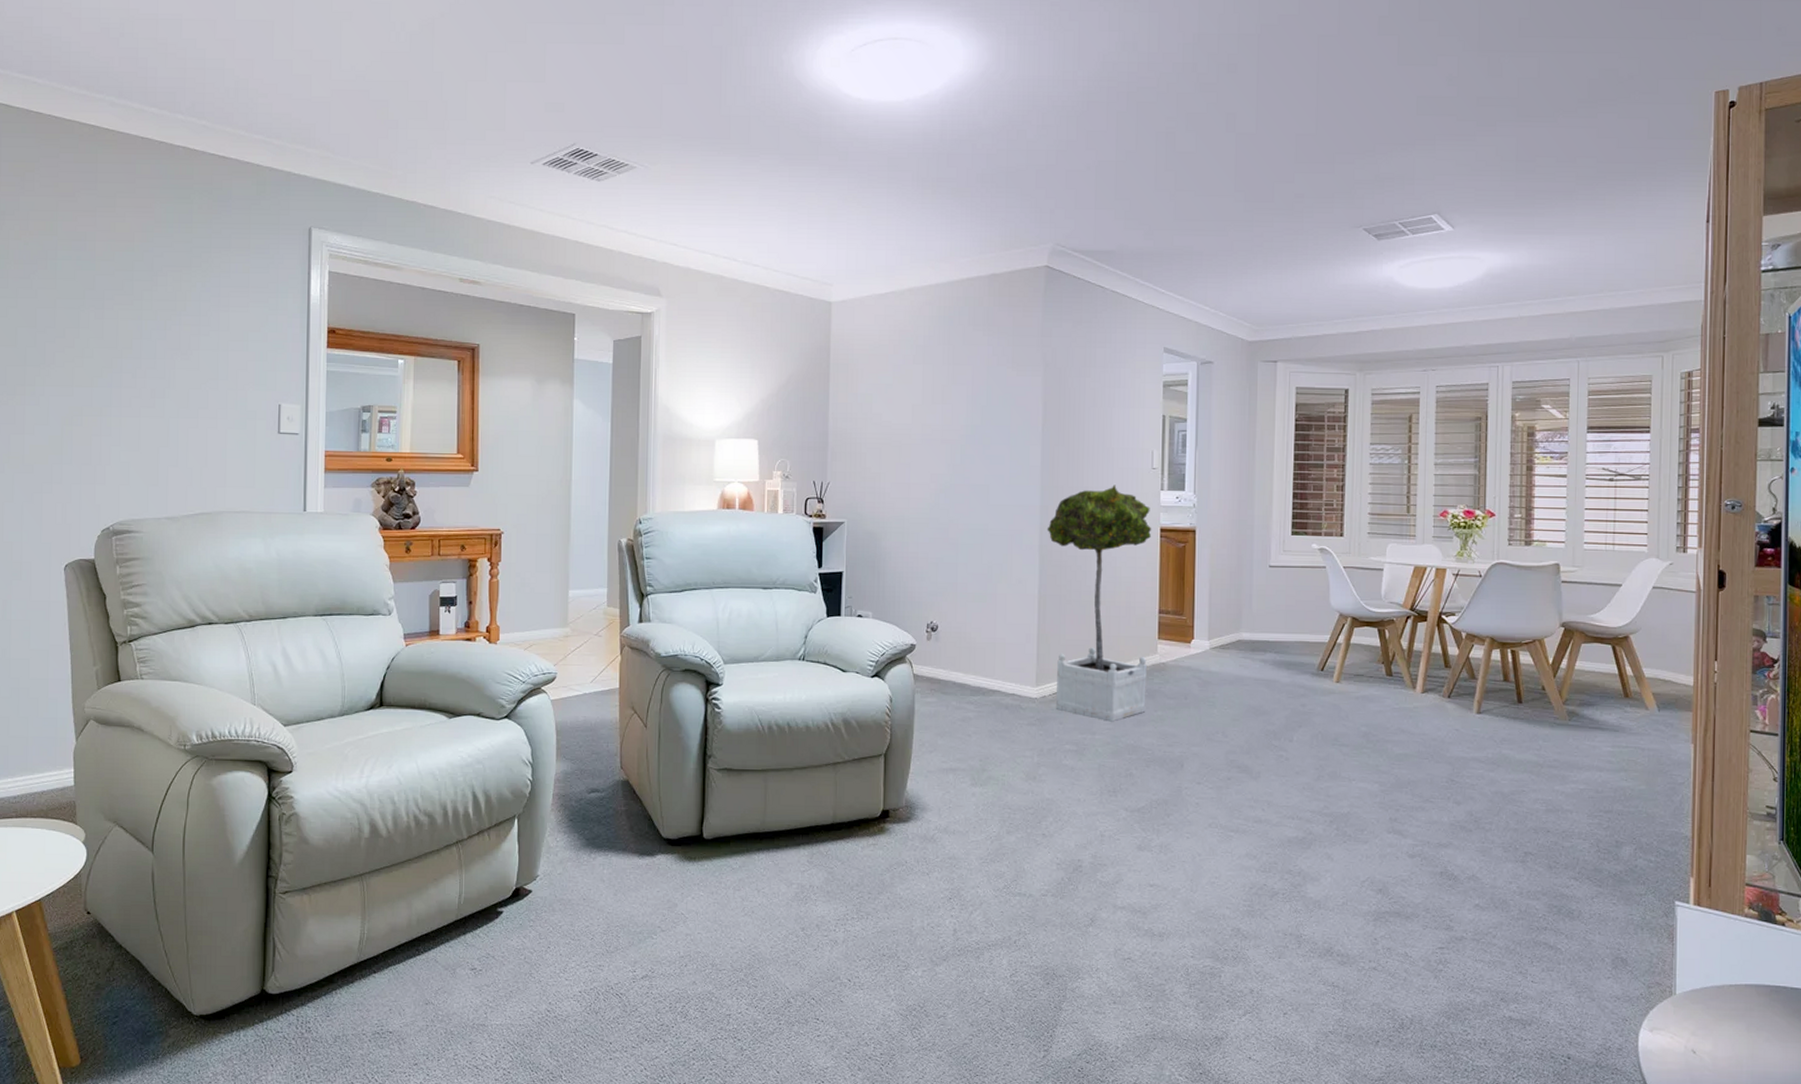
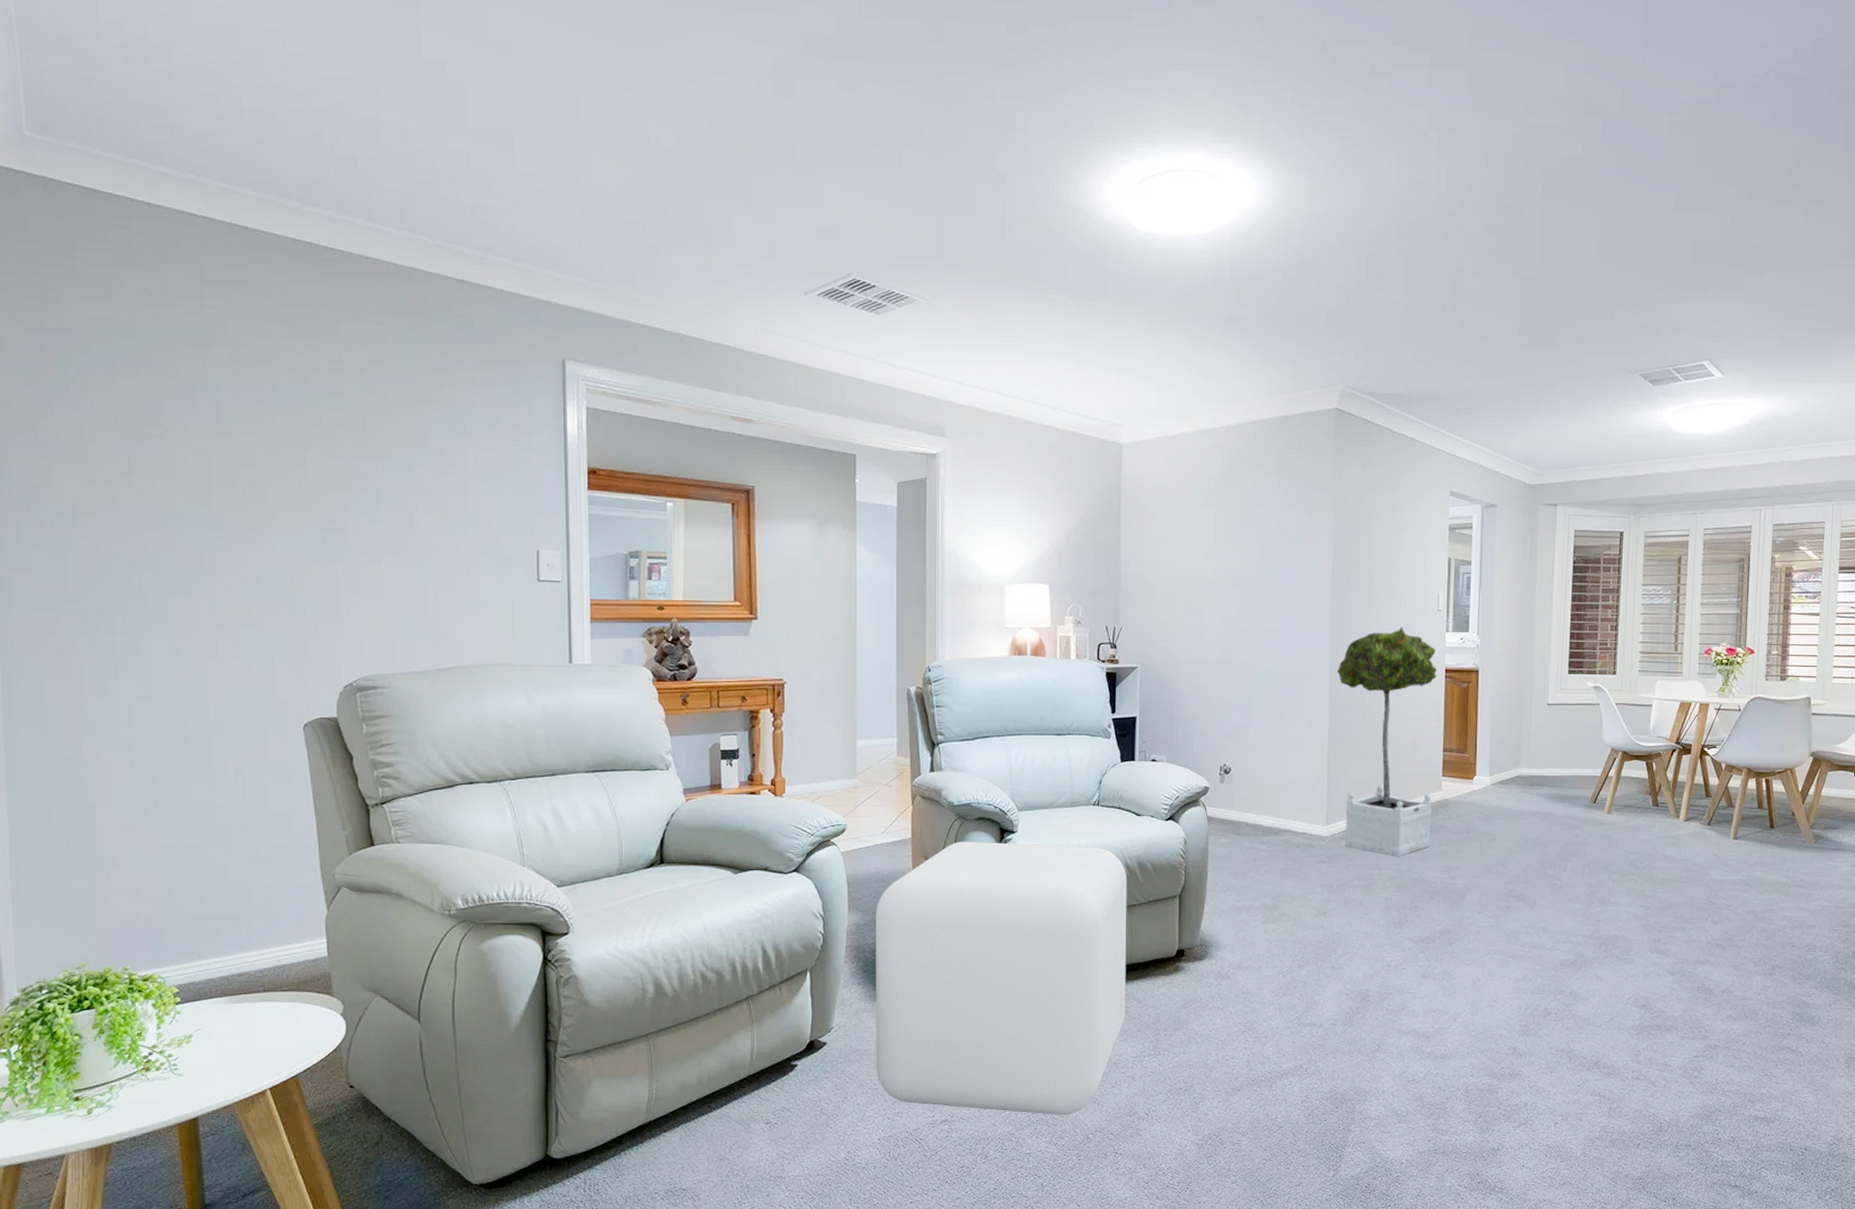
cube: none [579,692,832,977] -> present [875,841,1127,1116]

